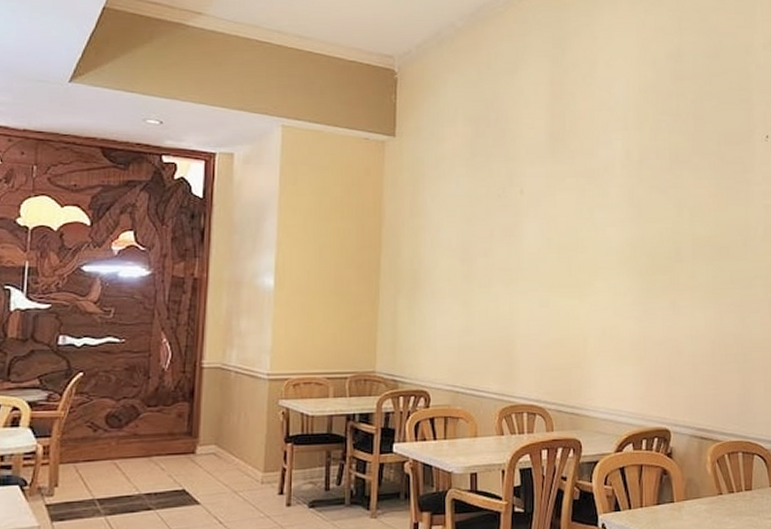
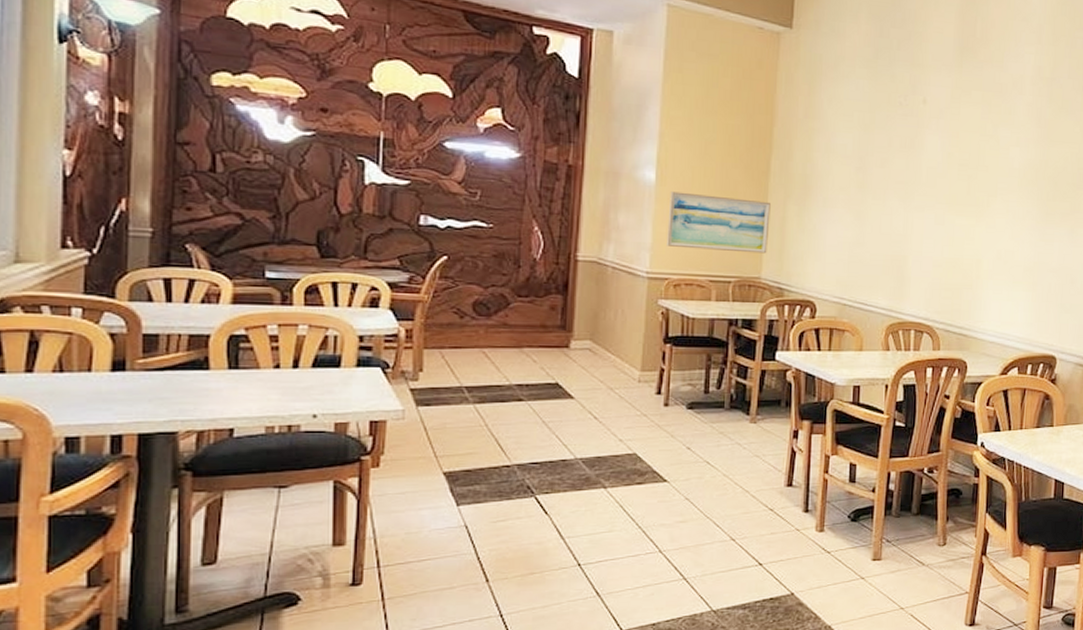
wall art: none [286,295,382,349] -> present [667,191,771,254]

